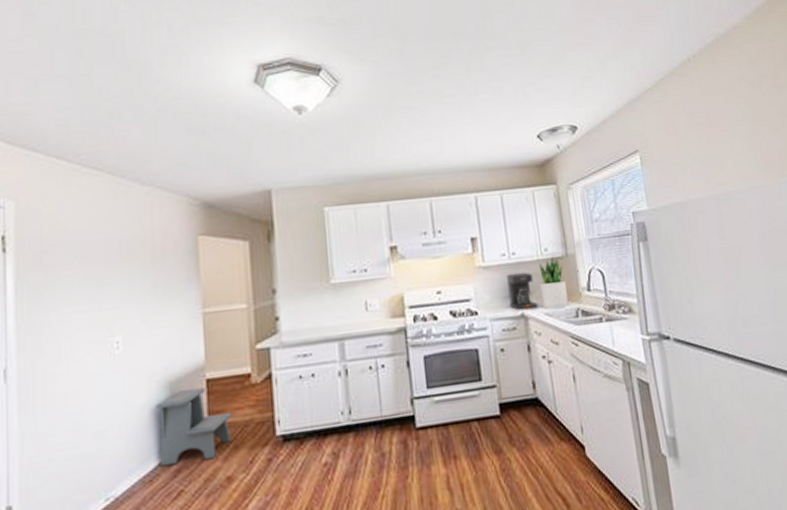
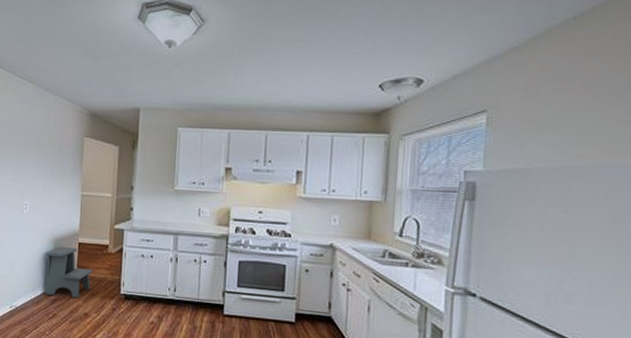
coffee maker: present [507,272,538,309] -> none [320,207,348,241]
planter: present [539,257,568,310] -> none [352,200,380,247]

